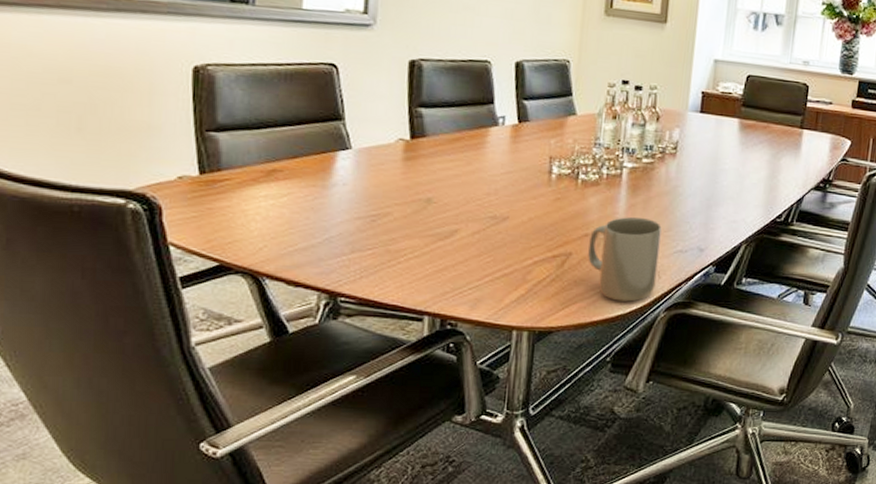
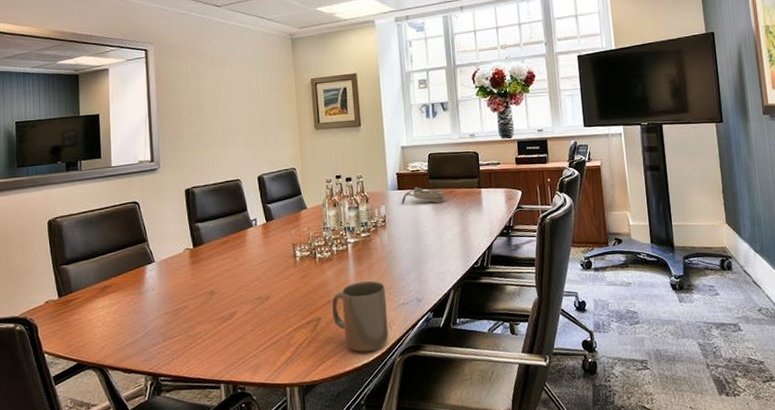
telephone: none [701,113,758,140] -> present [401,187,445,204]

